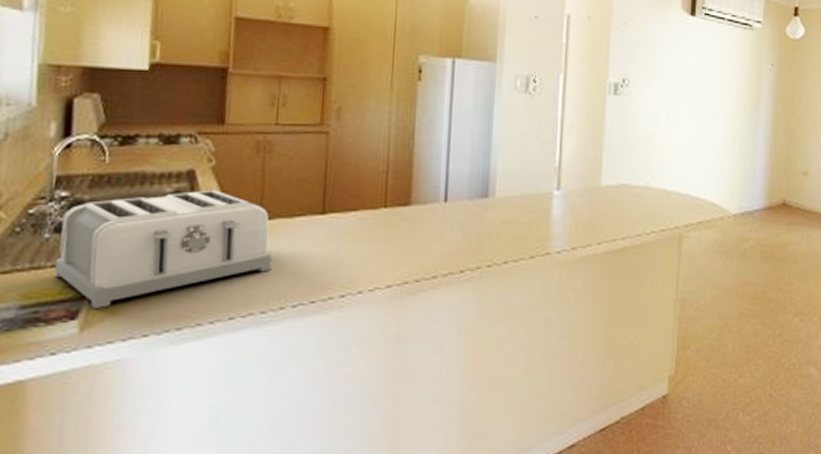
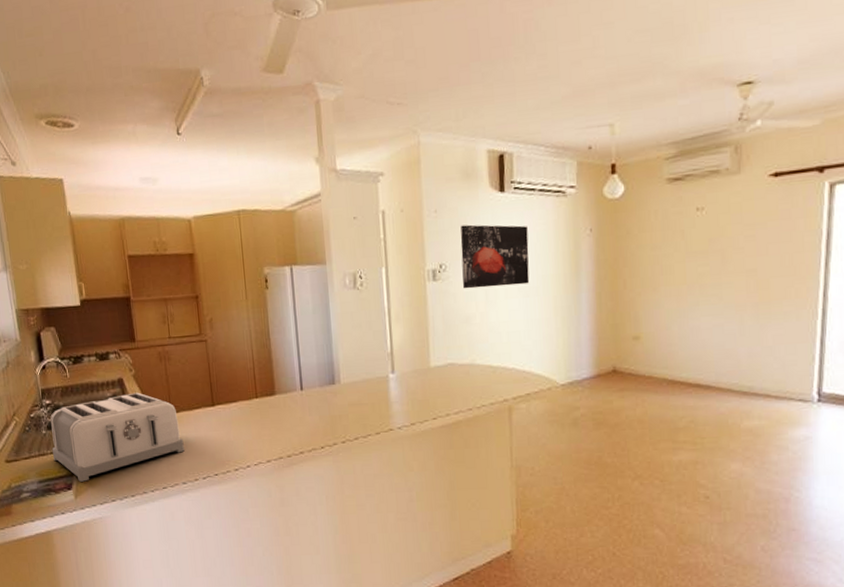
wall art: none [644,42,714,110] -> present [460,224,530,289]

